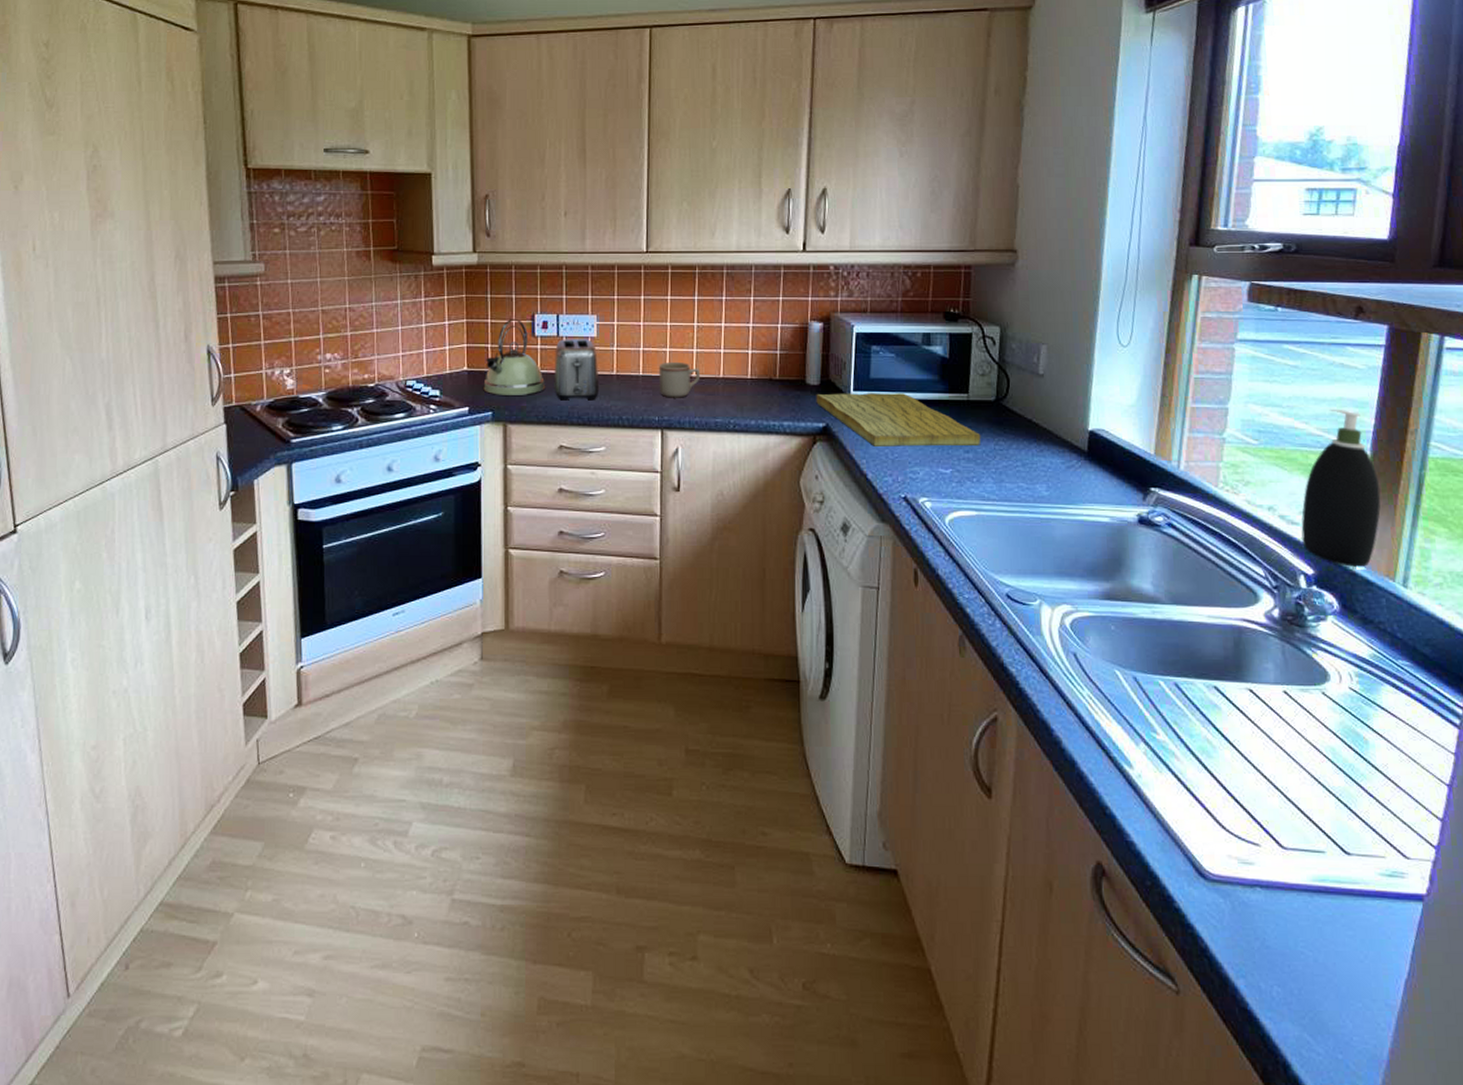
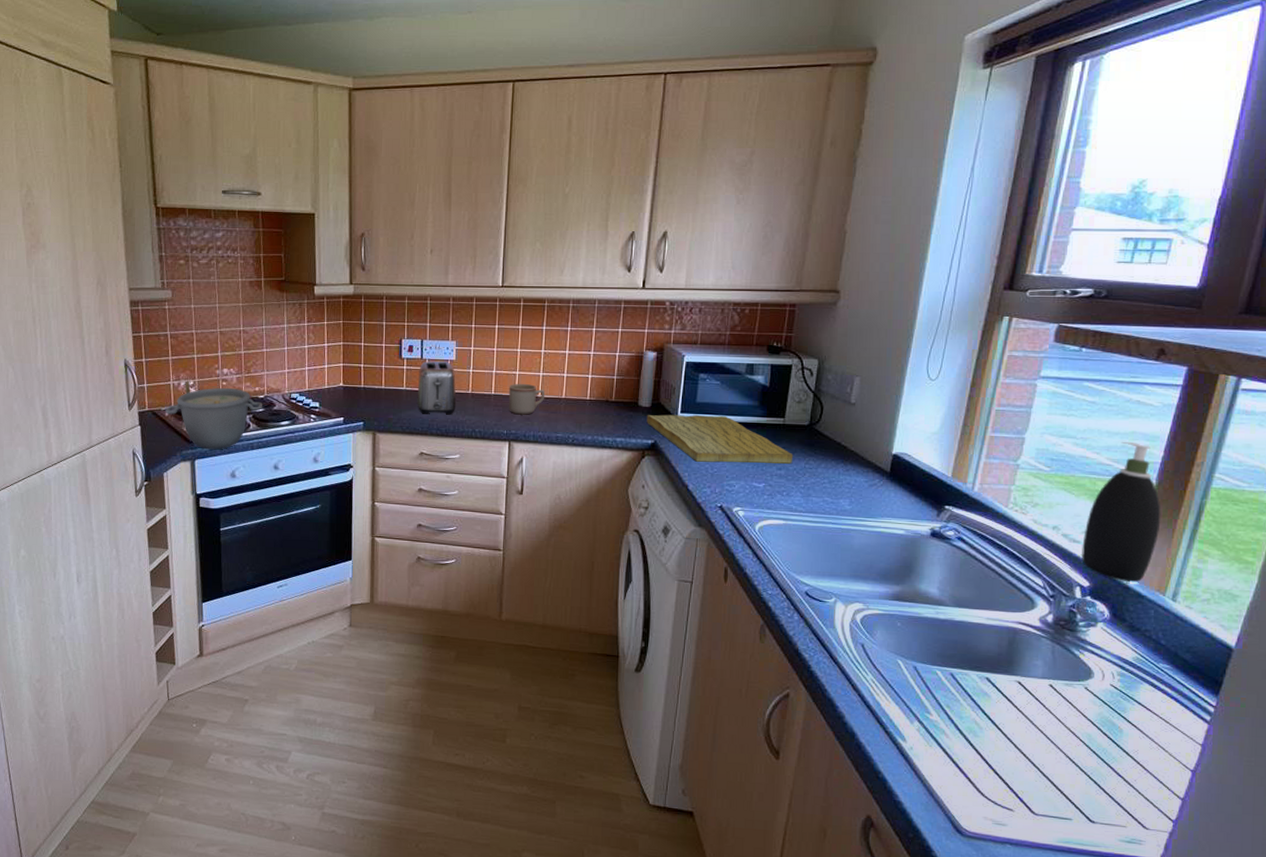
cooking pot: none [257,369,372,450] -> present [166,381,262,450]
kettle: present [483,318,546,397] -> none [356,342,410,410]

